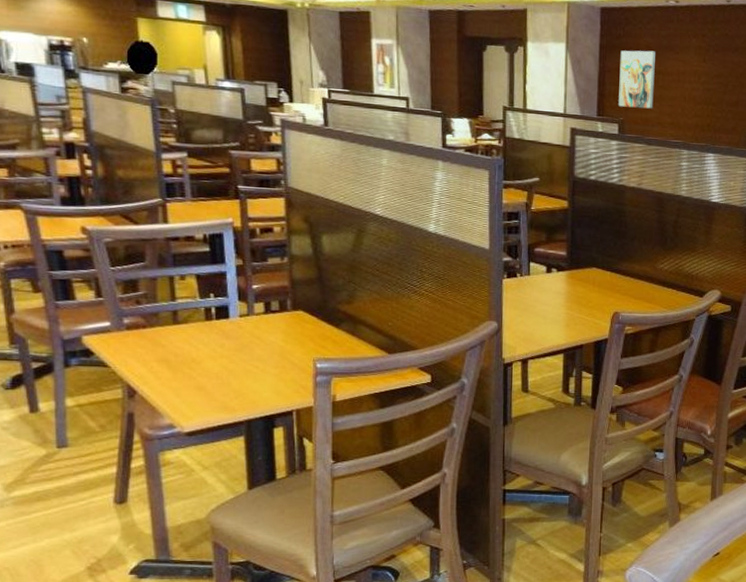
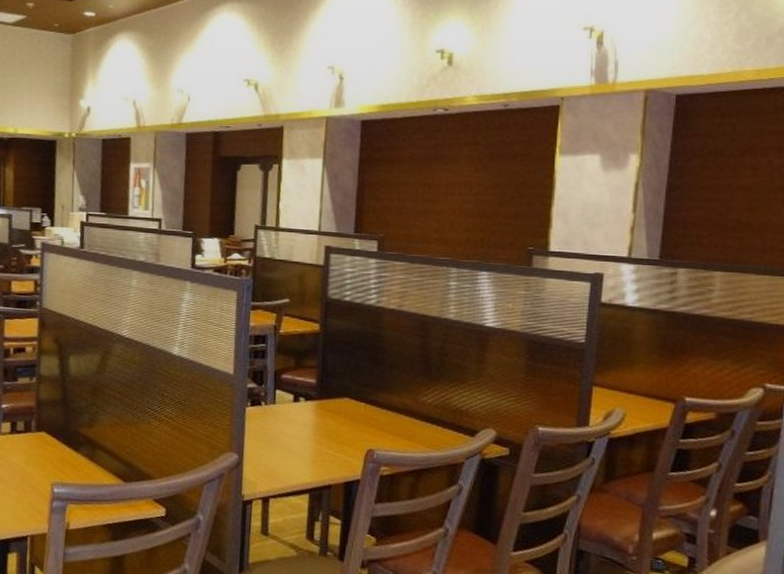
wall art: present [618,50,655,109] -> none [378,162,421,224]

